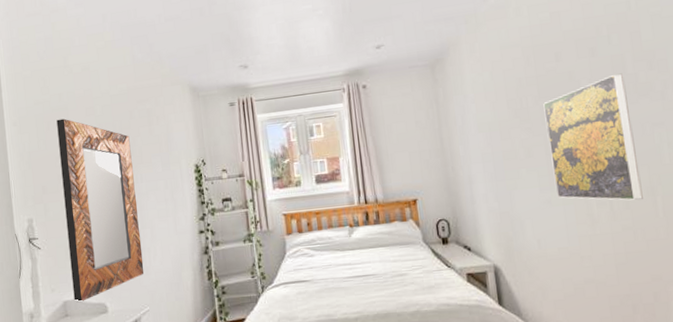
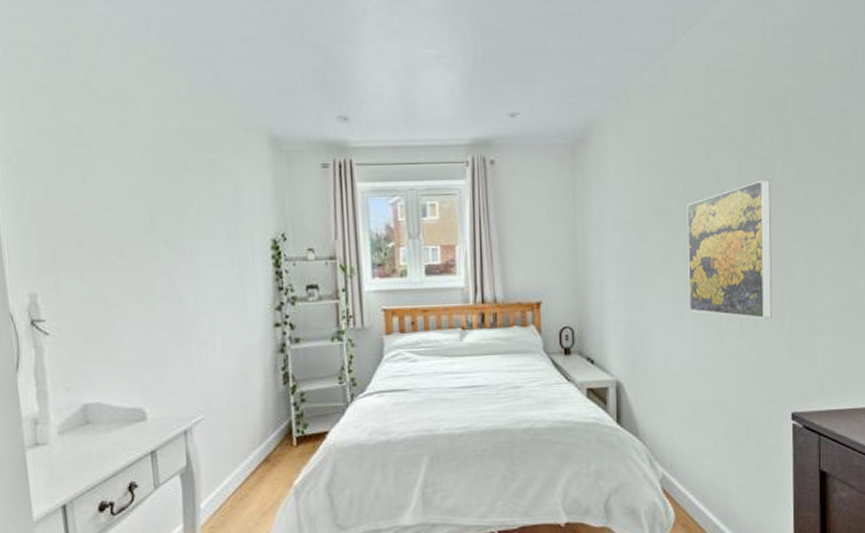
home mirror: present [56,118,144,303] -> none [73,159,198,407]

